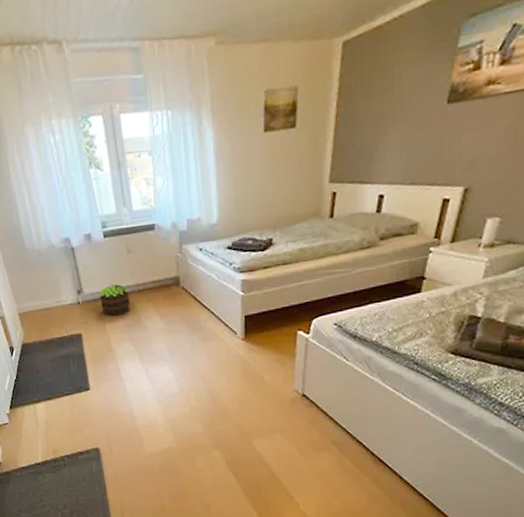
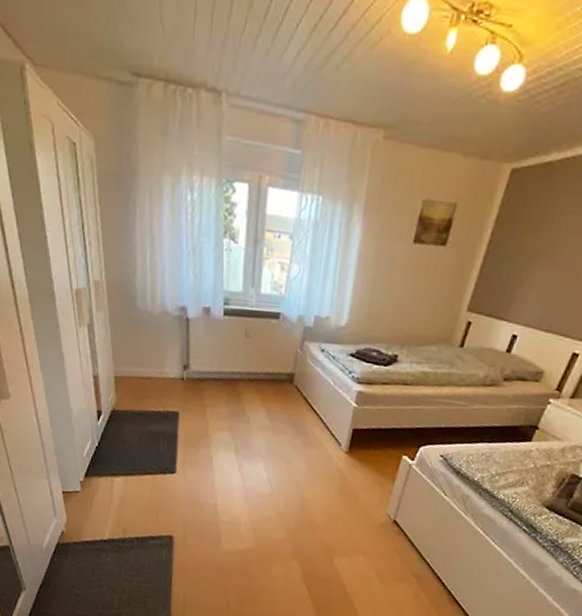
potted plant: present [98,284,130,316] -> none [205,367,238,401]

